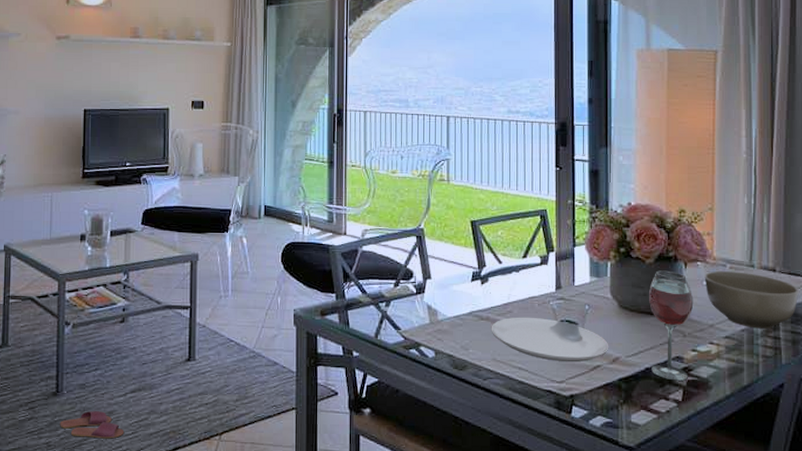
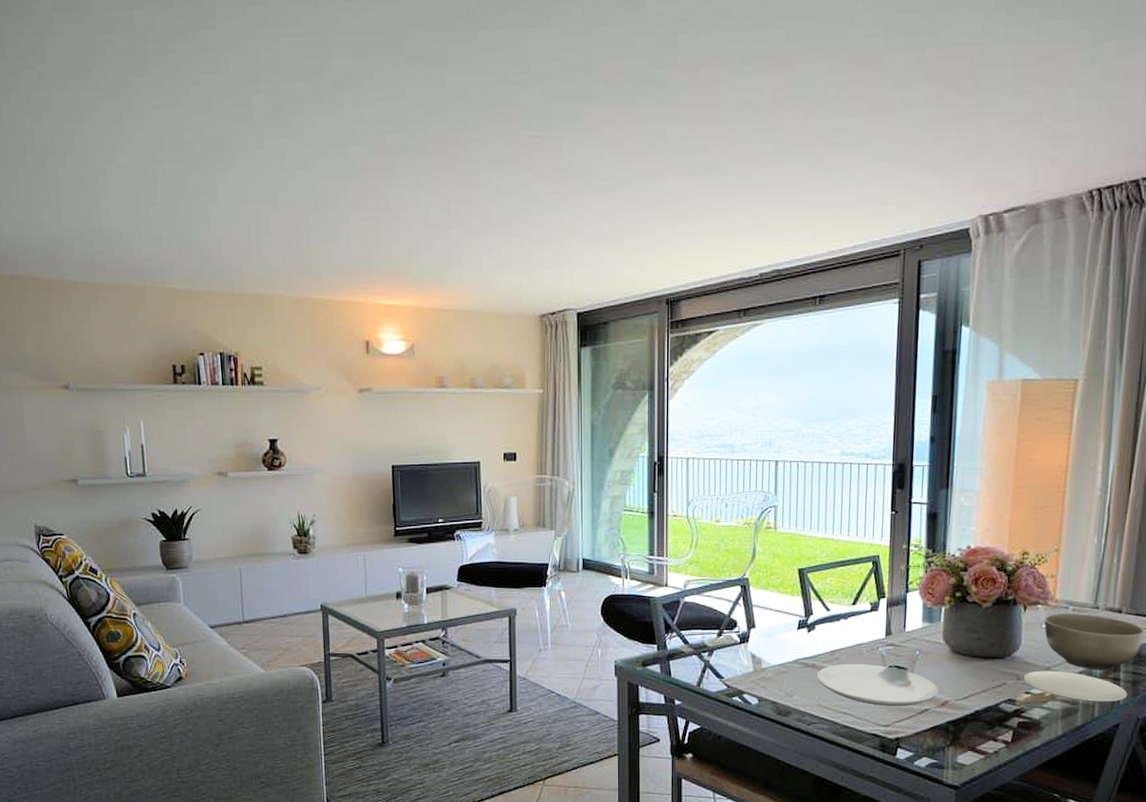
slippers: present [60,410,125,439] -> none [387,759,451,785]
wineglass: present [648,270,693,381] -> none [981,614,1030,723]
plate: none [689,328,789,362] -> present [1023,670,1128,703]

